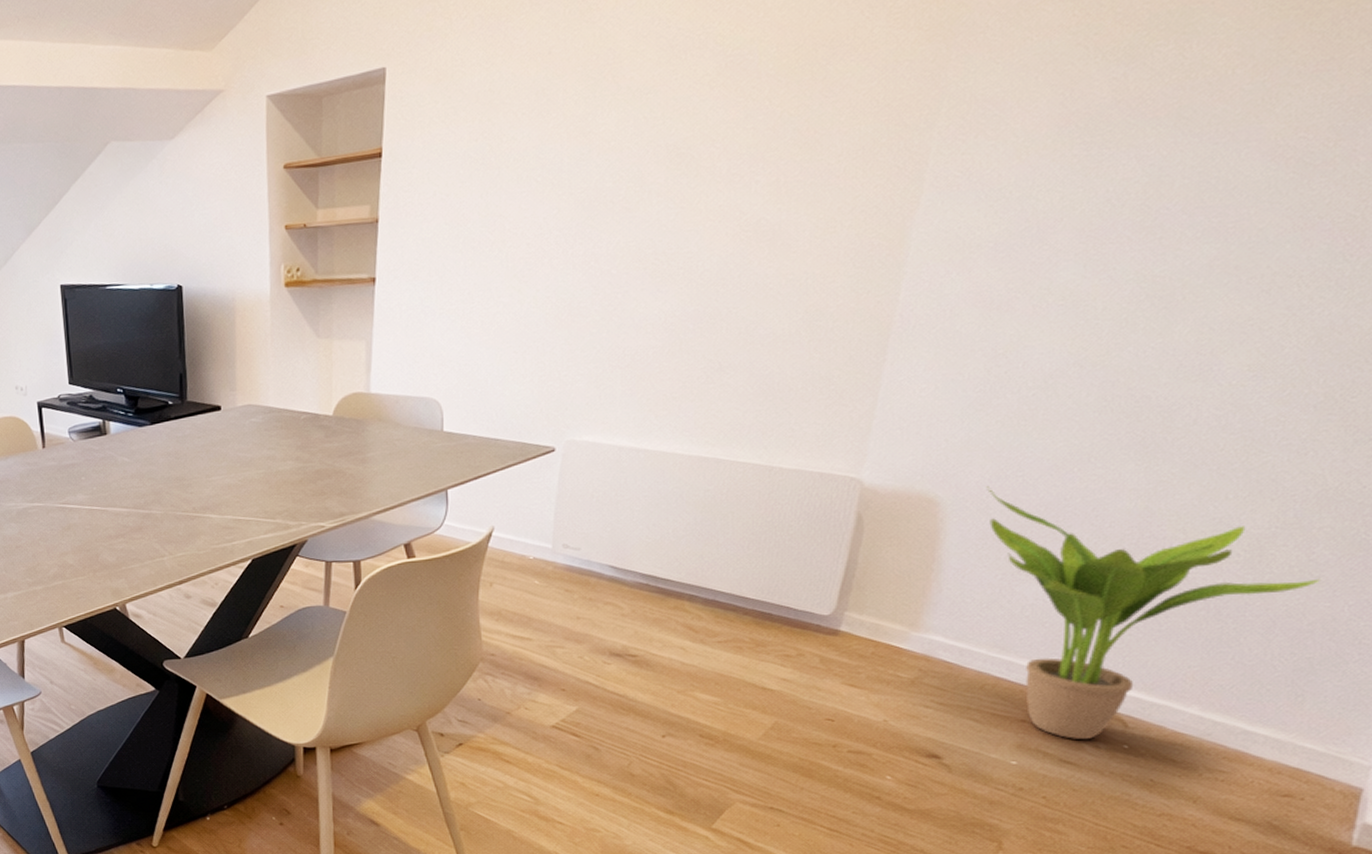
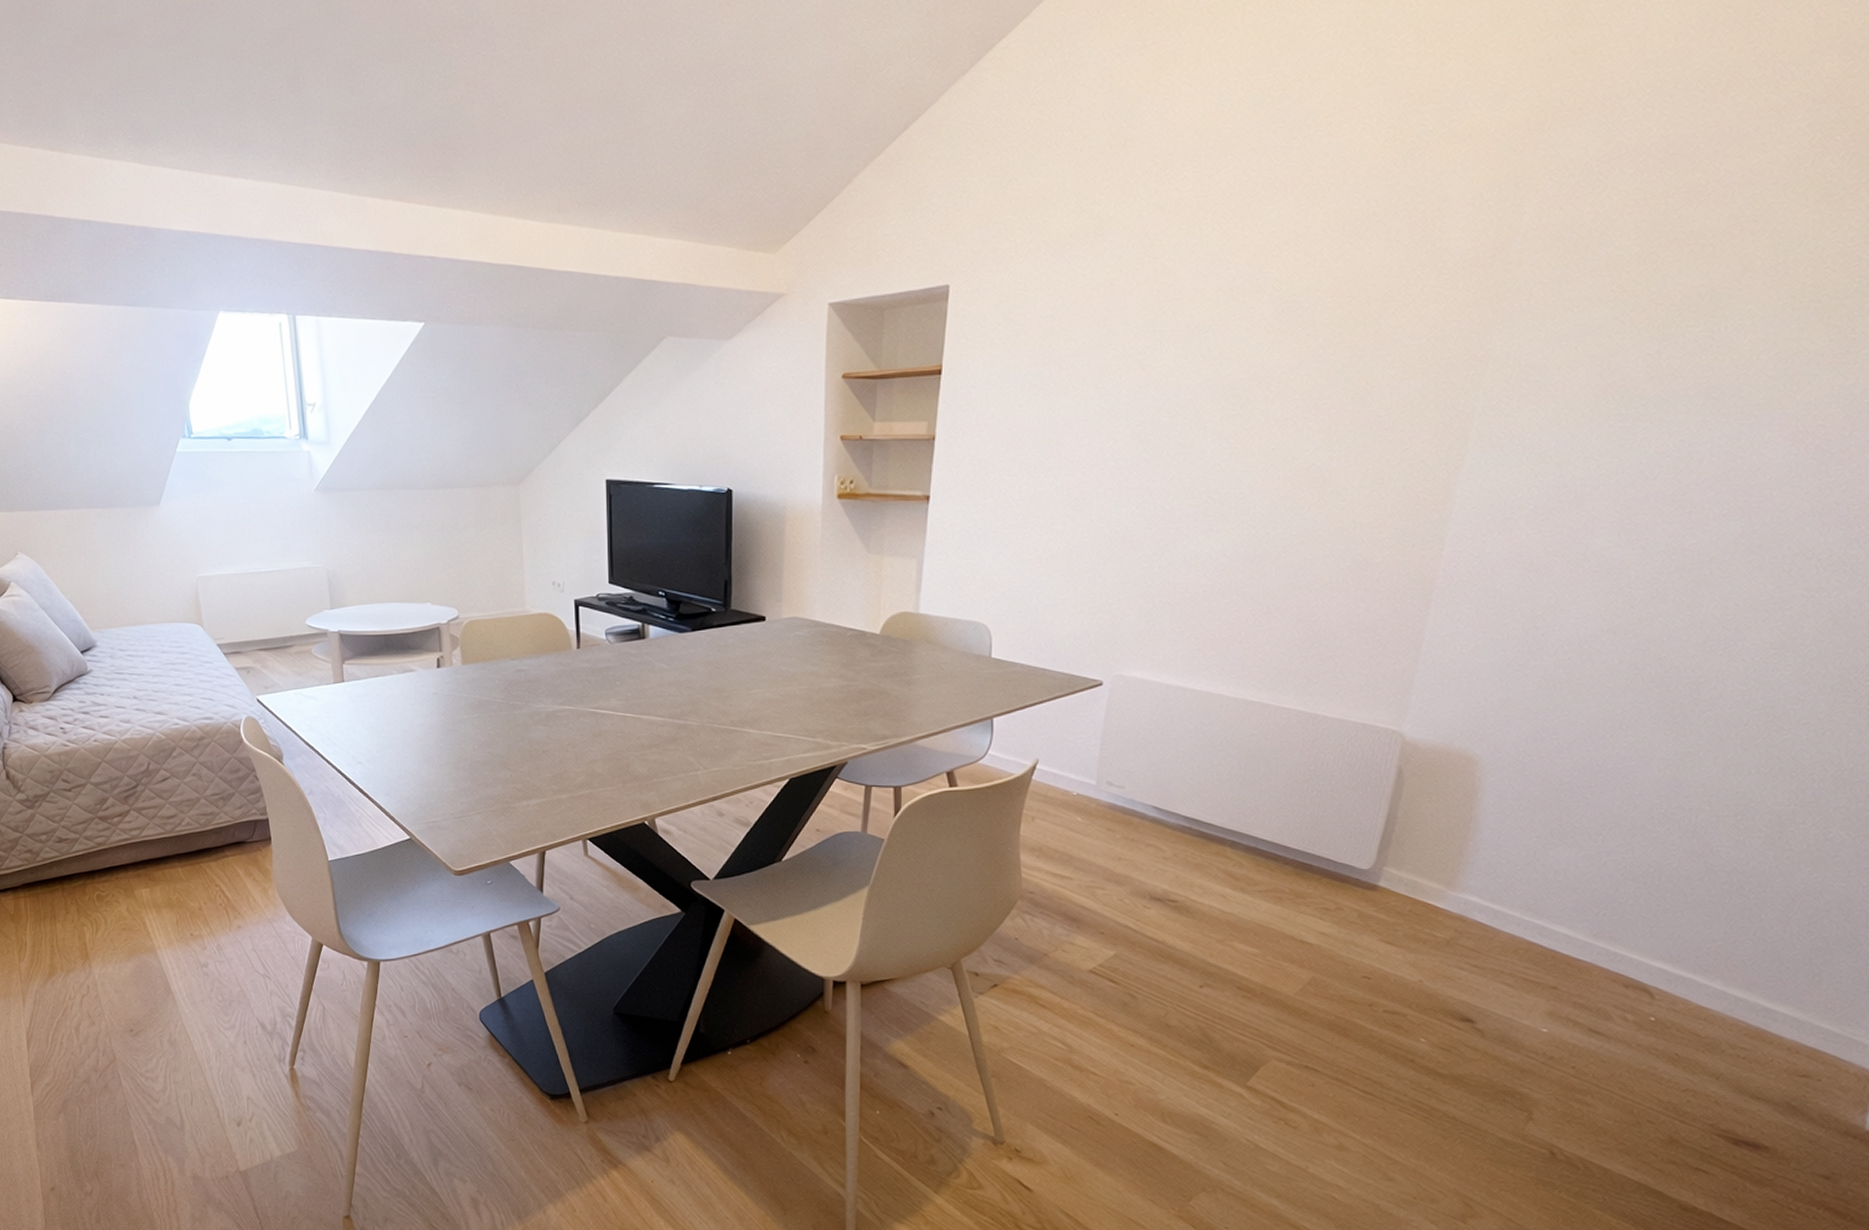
potted plant: present [985,486,1320,739] -> none [1522,747,1836,1009]

